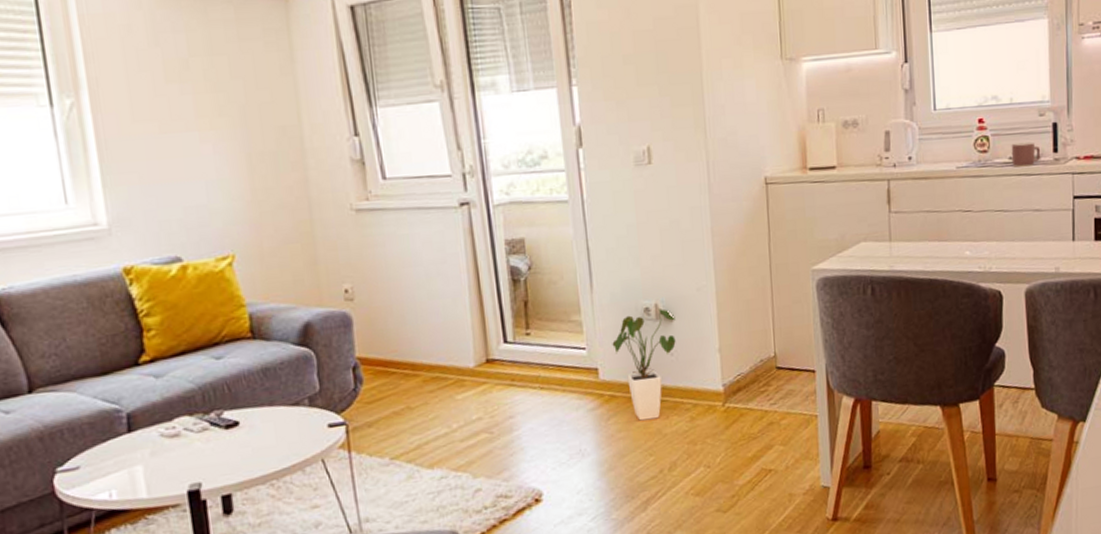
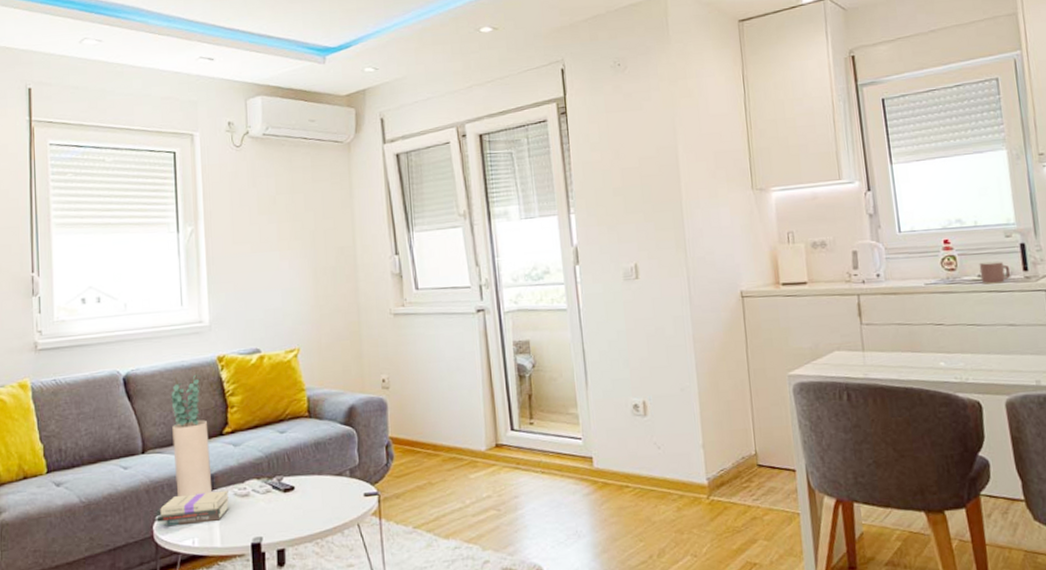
books: none [57,431,155,479] -> present [156,490,229,527]
vase: none [62,286,131,444] -> present [171,370,213,498]
house plant: present [612,307,676,421] -> none [605,405,663,508]

